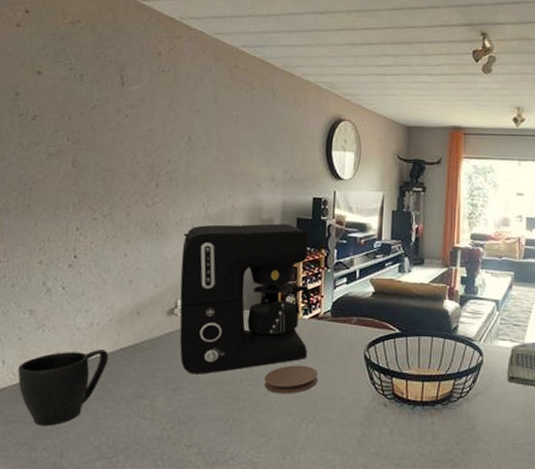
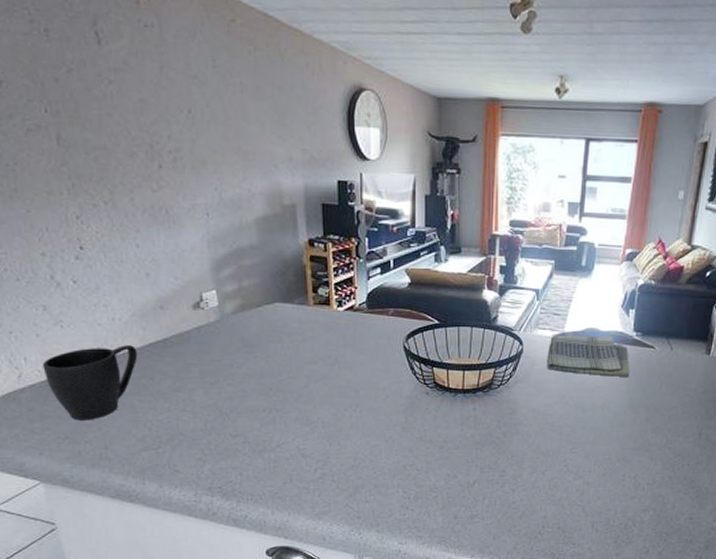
coffee maker: present [179,223,313,374] -> none [198,210,347,368]
coaster: present [264,365,318,394] -> none [304,357,358,385]

